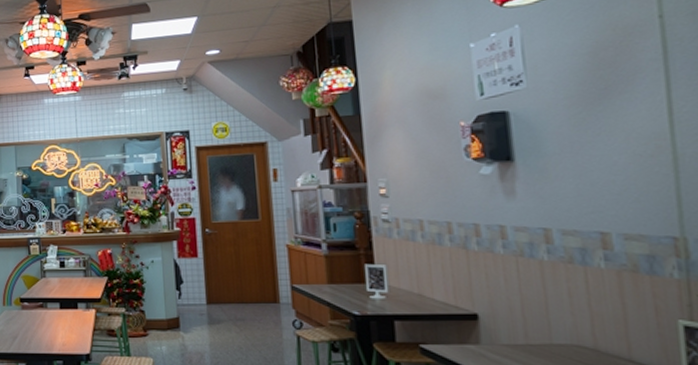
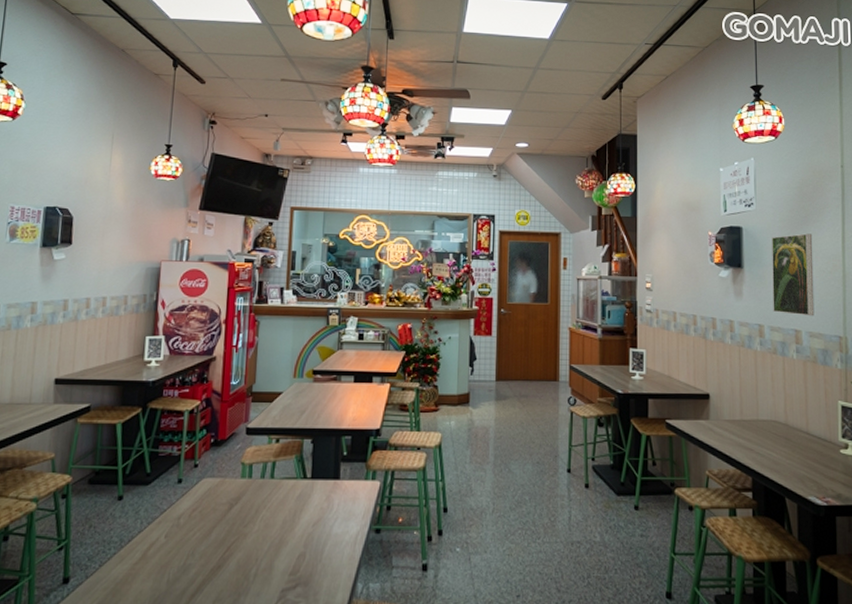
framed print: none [554,109,630,214] -> present [772,233,815,316]

